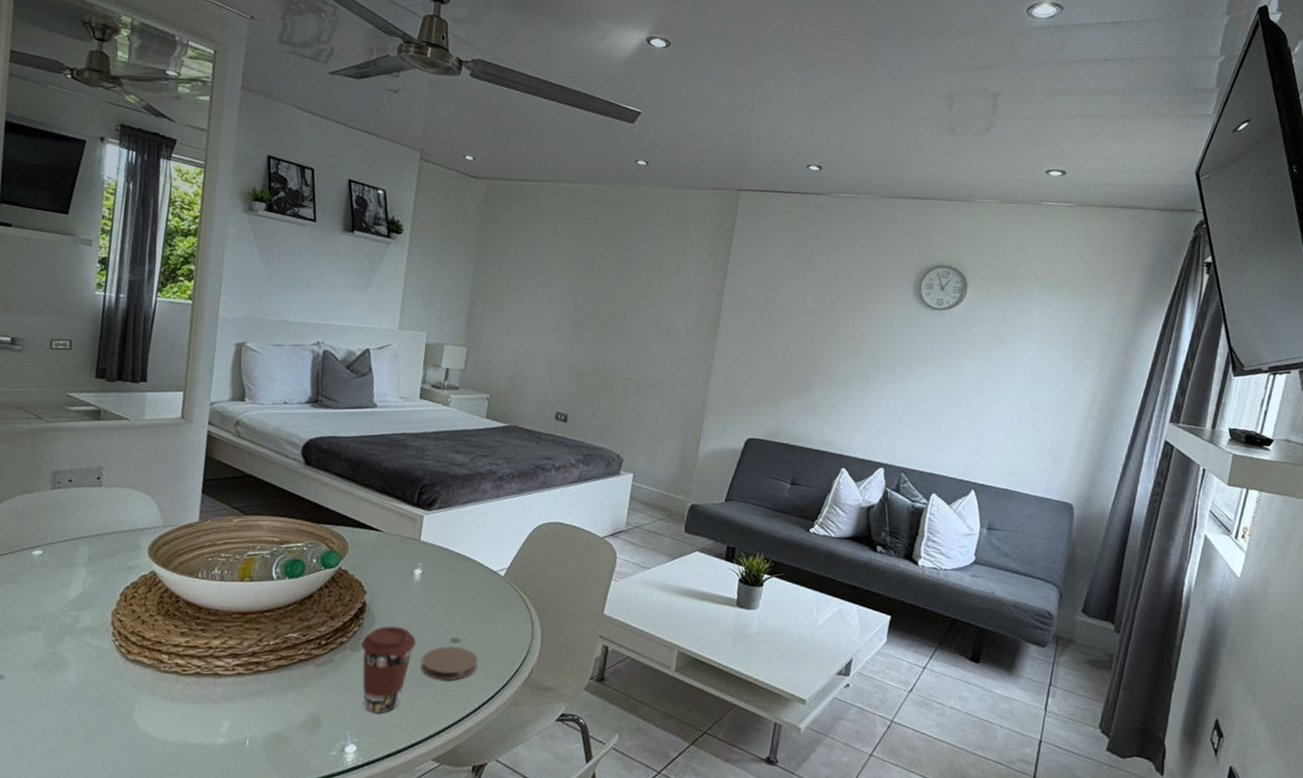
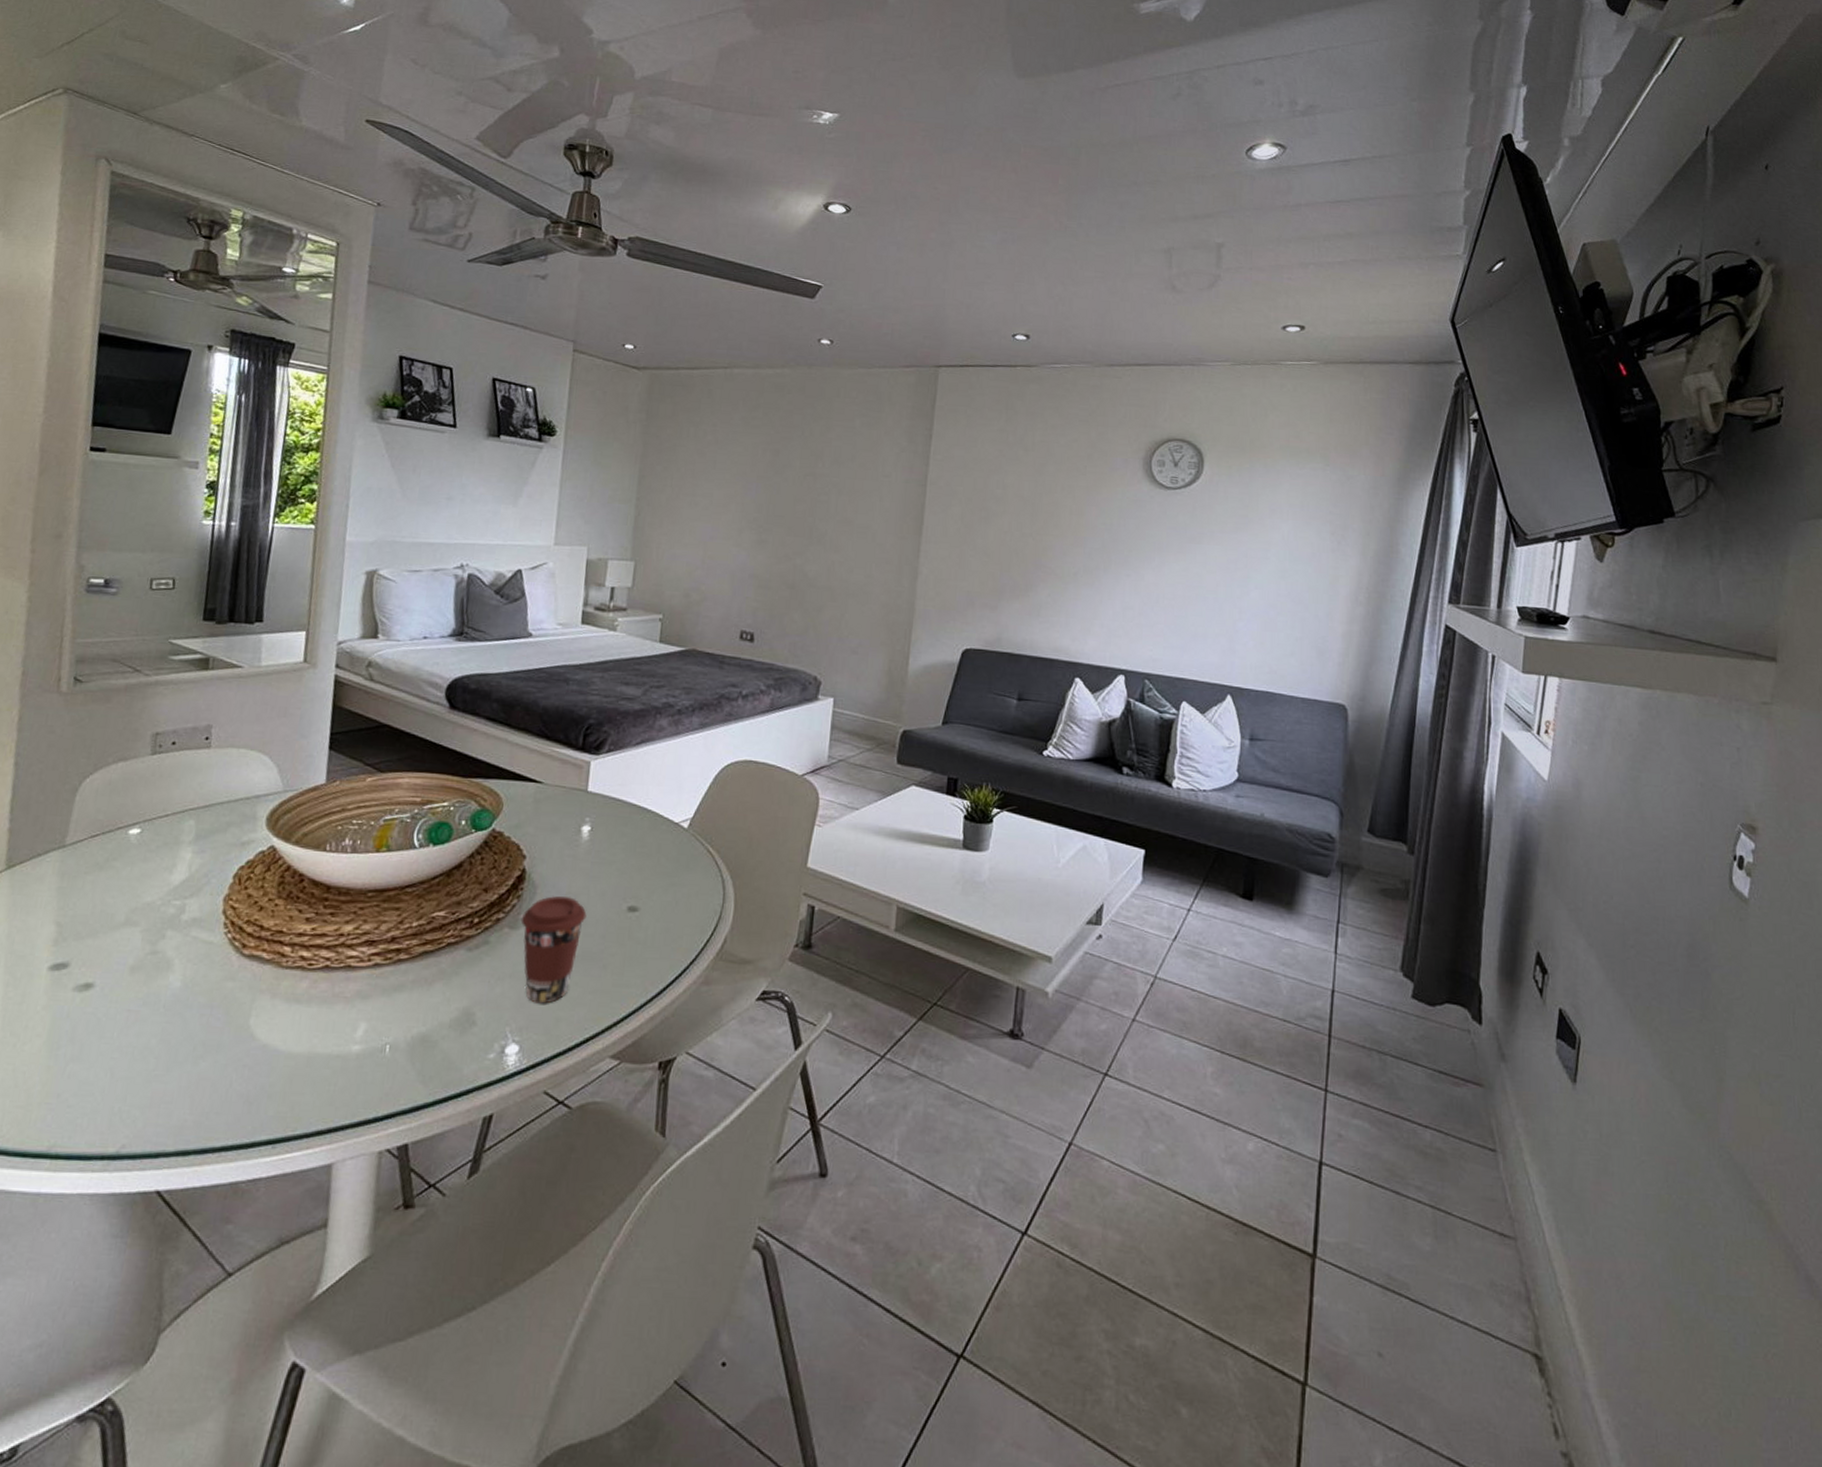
coaster: present [420,646,478,681] -> none [592,916,661,959]

